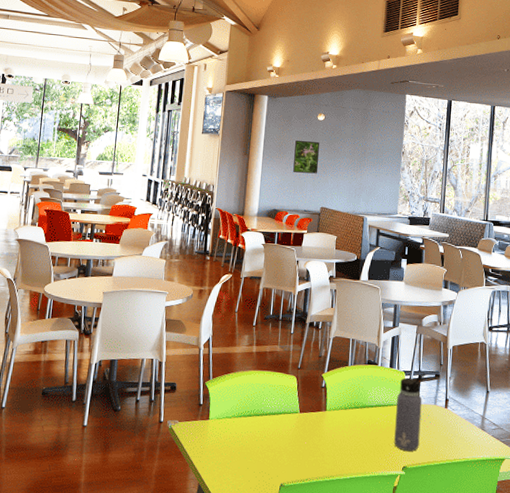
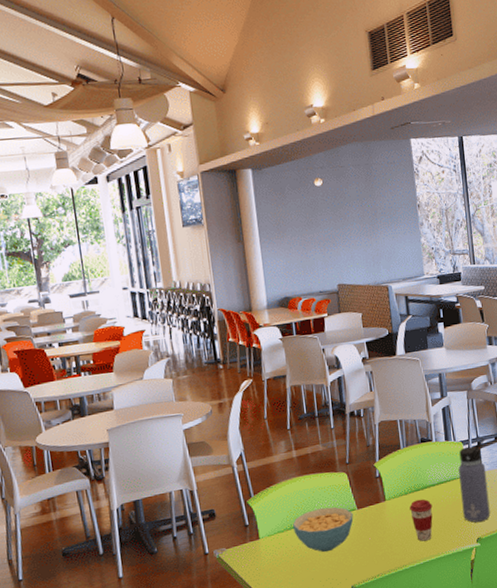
cereal bowl: none [240,404,295,446] -> present [293,506,354,553]
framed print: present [293,140,319,174] -> none [294,212,326,251]
coffee cup: none [346,416,368,458] -> present [409,499,433,542]

